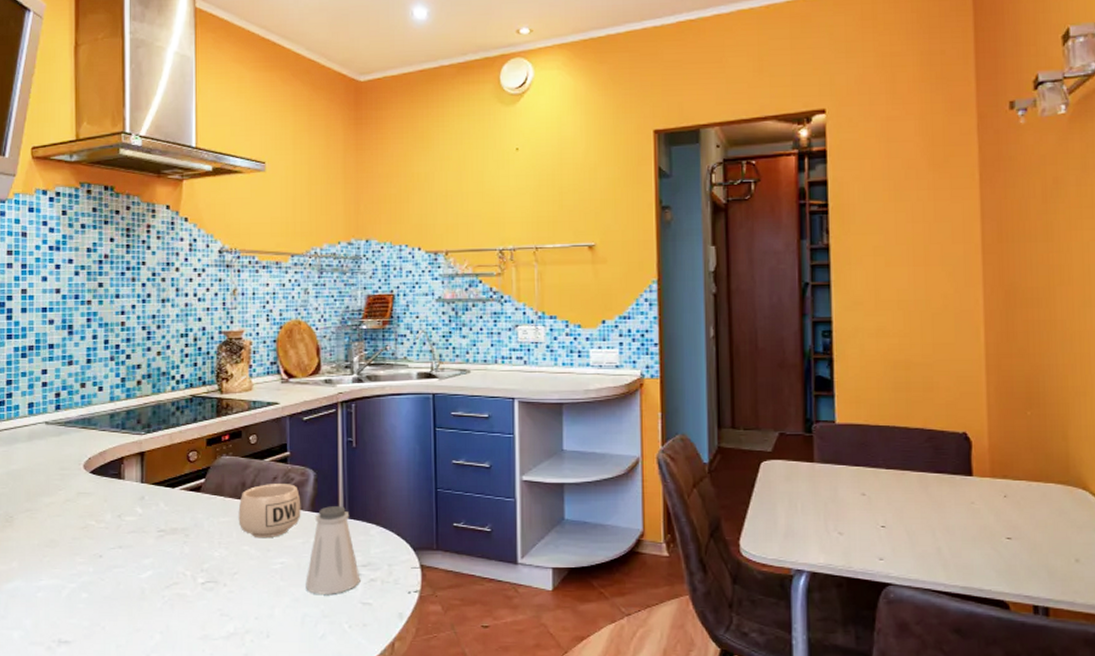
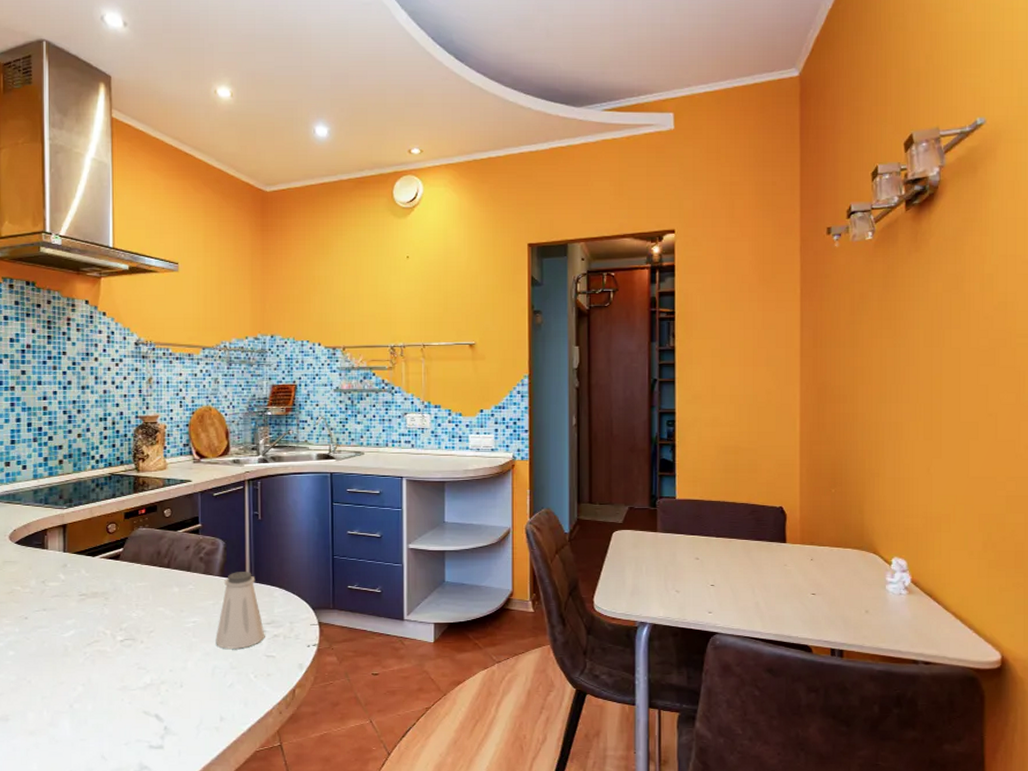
mug: present [238,484,301,539] -> none [154,552,212,601]

